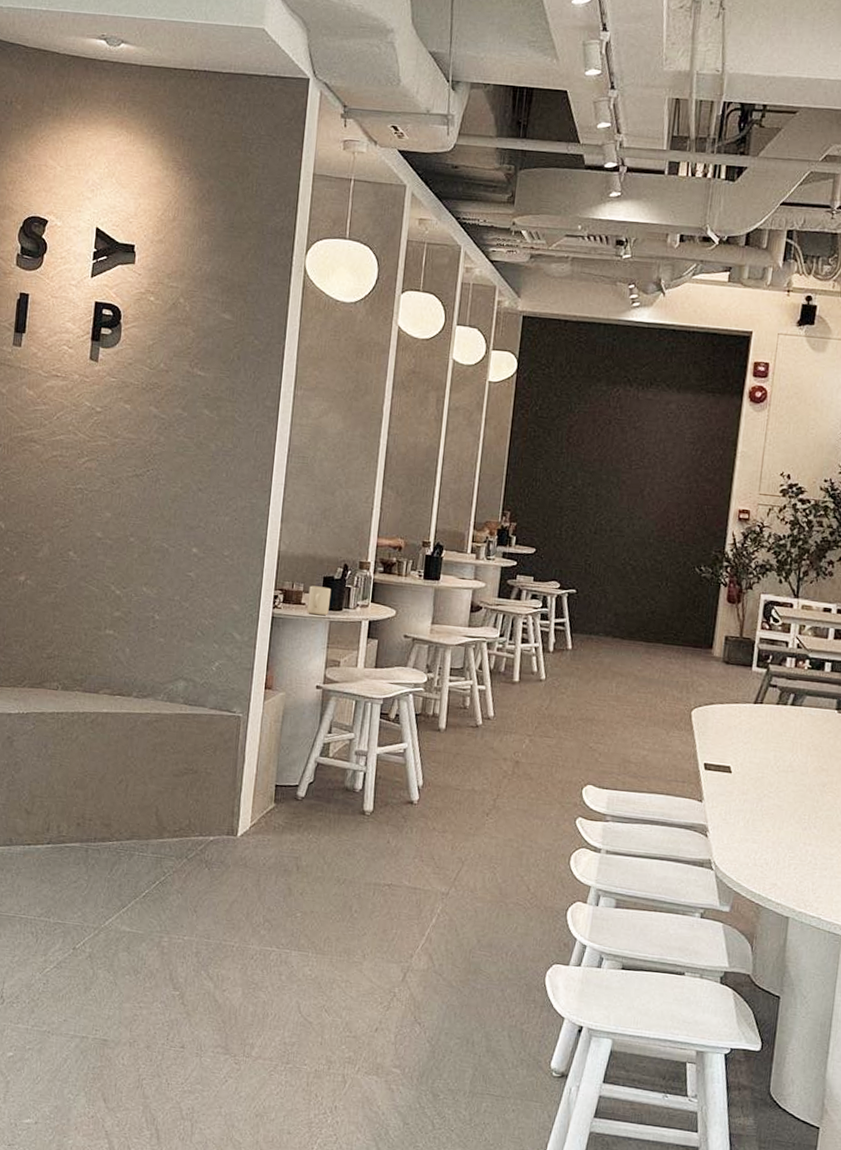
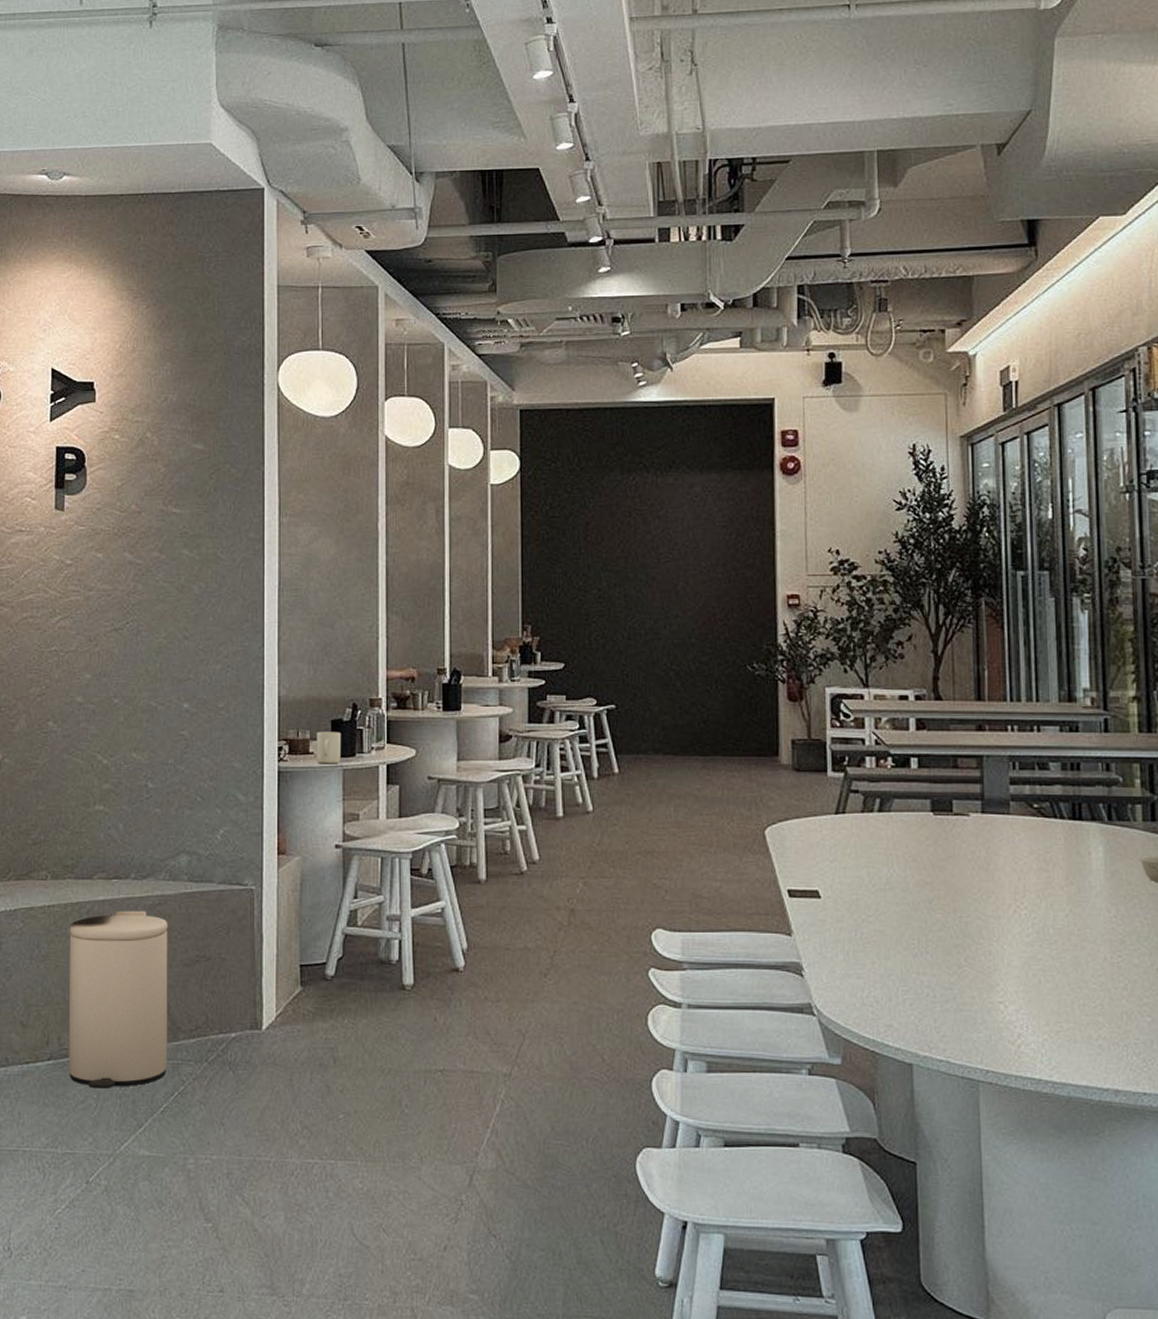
pedal bin: none [65,722,163,873] -> present [69,910,168,1088]

